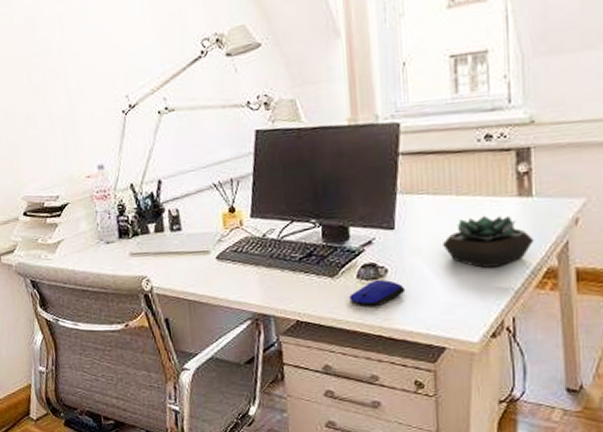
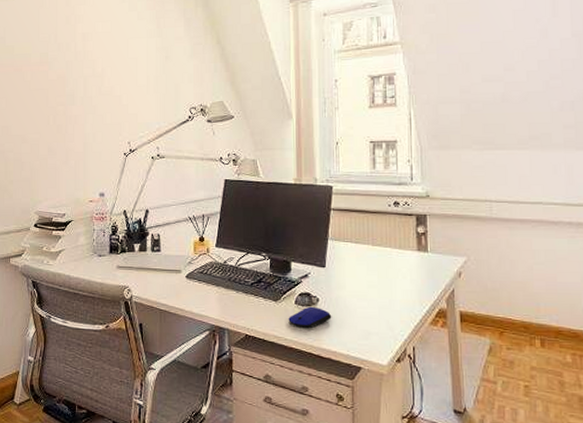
succulent plant: present [443,215,534,268] -> none [362,263,429,305]

